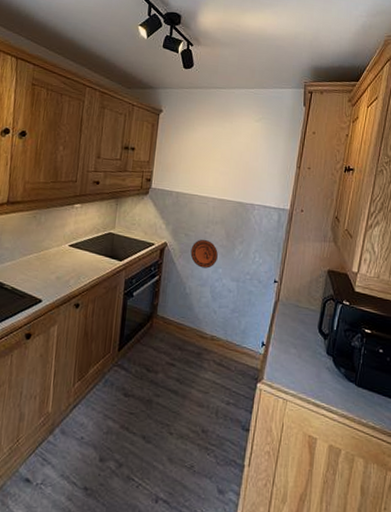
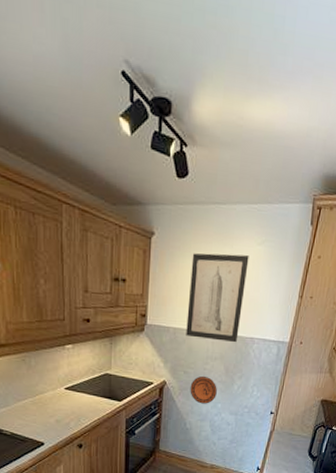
wall art: none [188,127,248,209] -> present [186,253,249,343]

